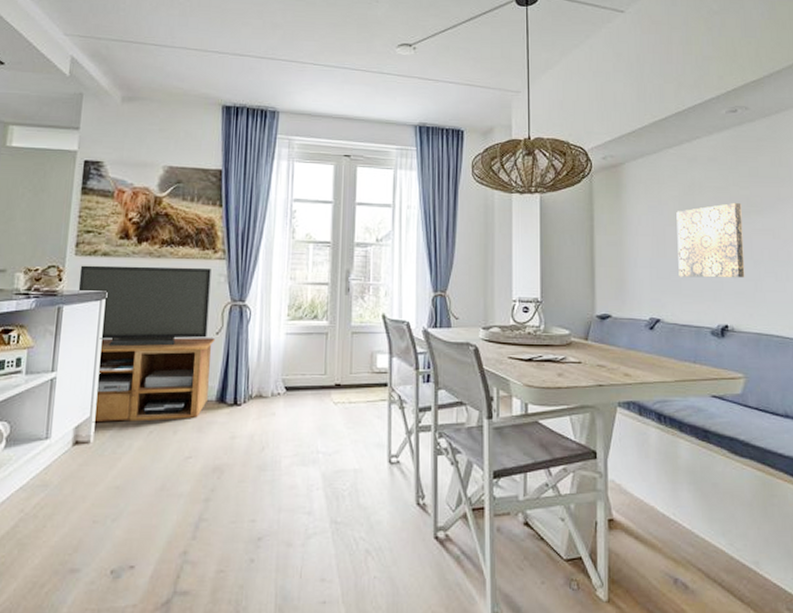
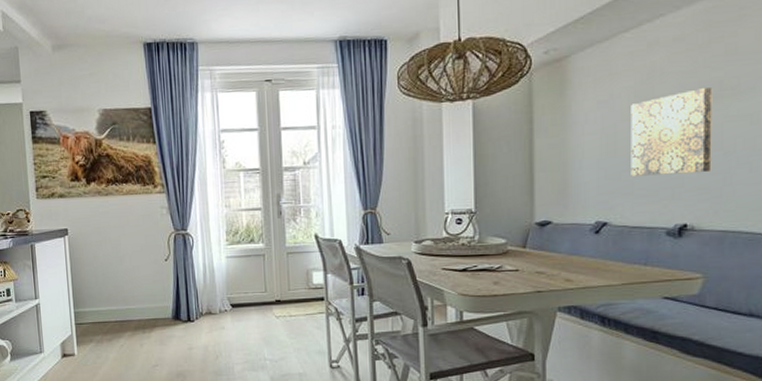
tv stand: present [78,265,216,423] -> none [42,201,165,339]

